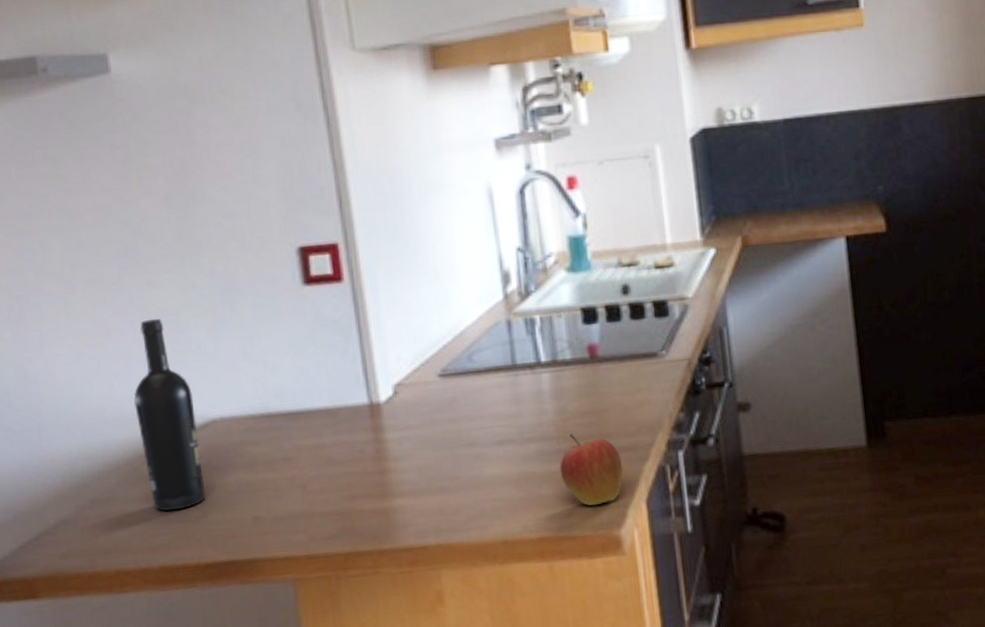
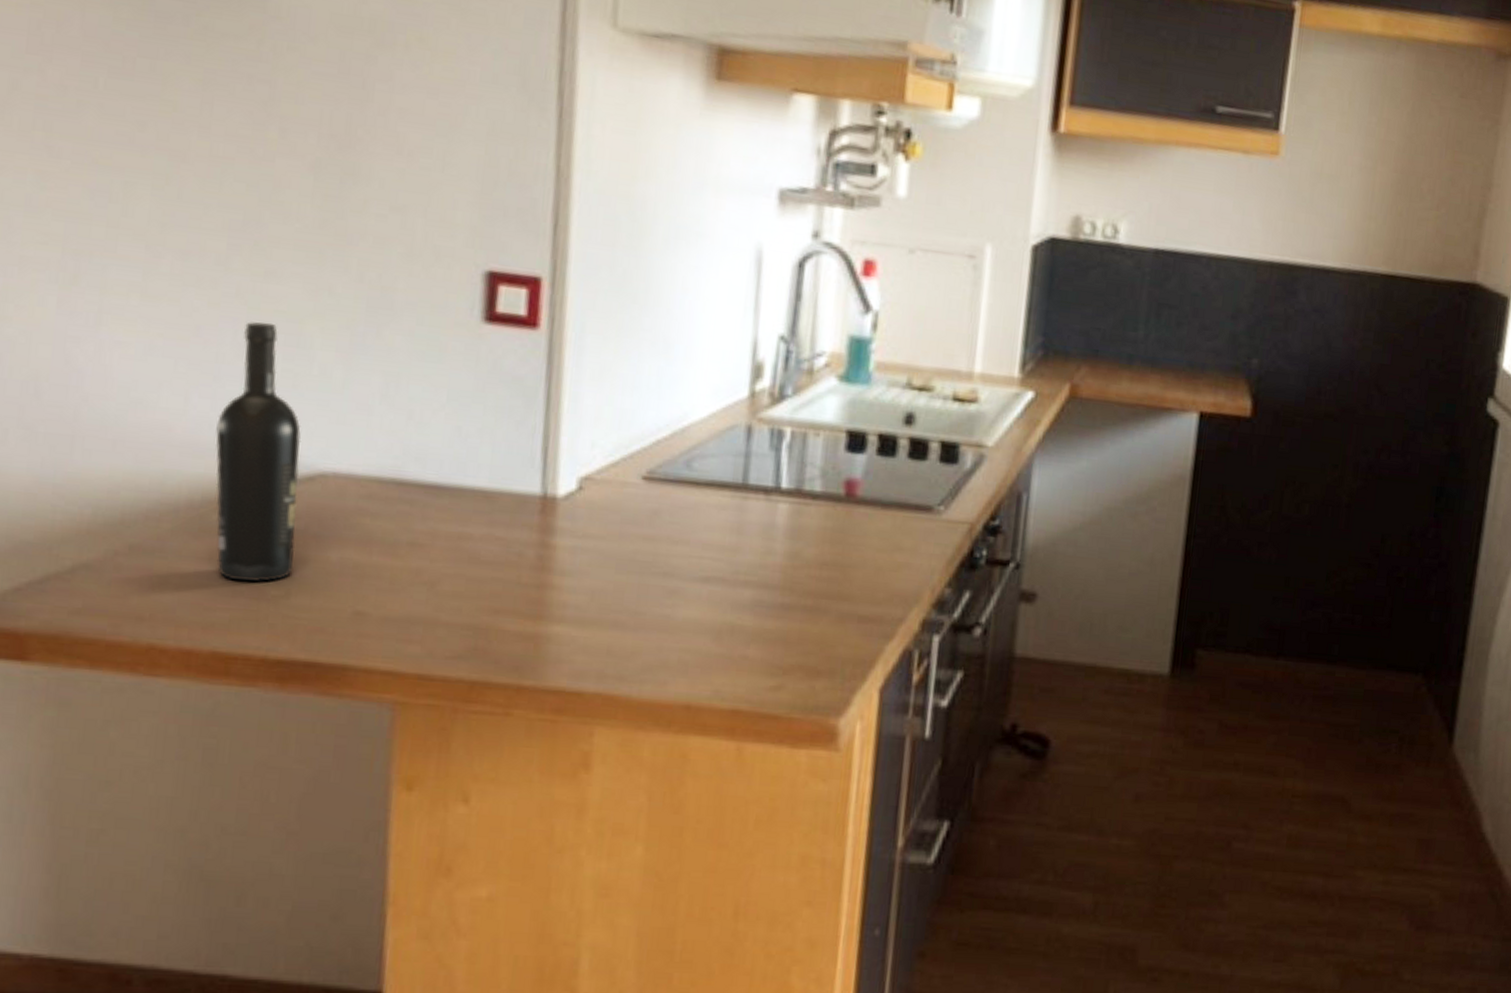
apple: present [559,433,623,506] -> none [776,586,860,683]

